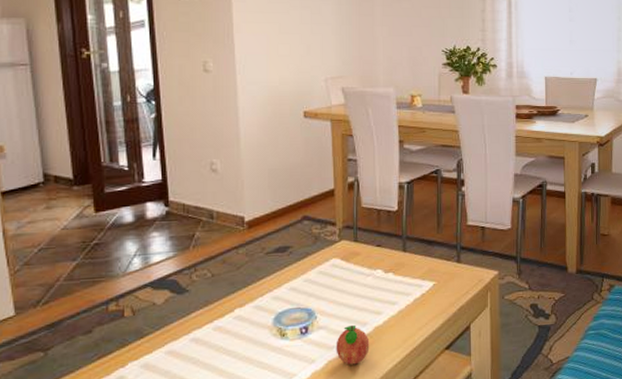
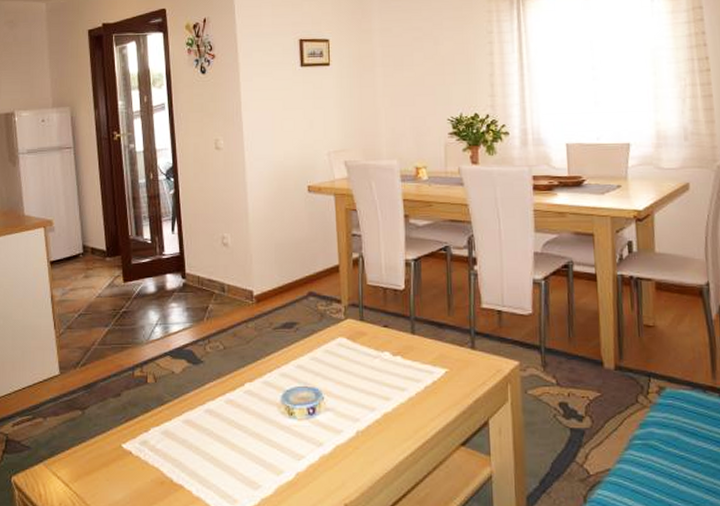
fruit: present [336,324,370,365] -> none [343,409,379,452]

